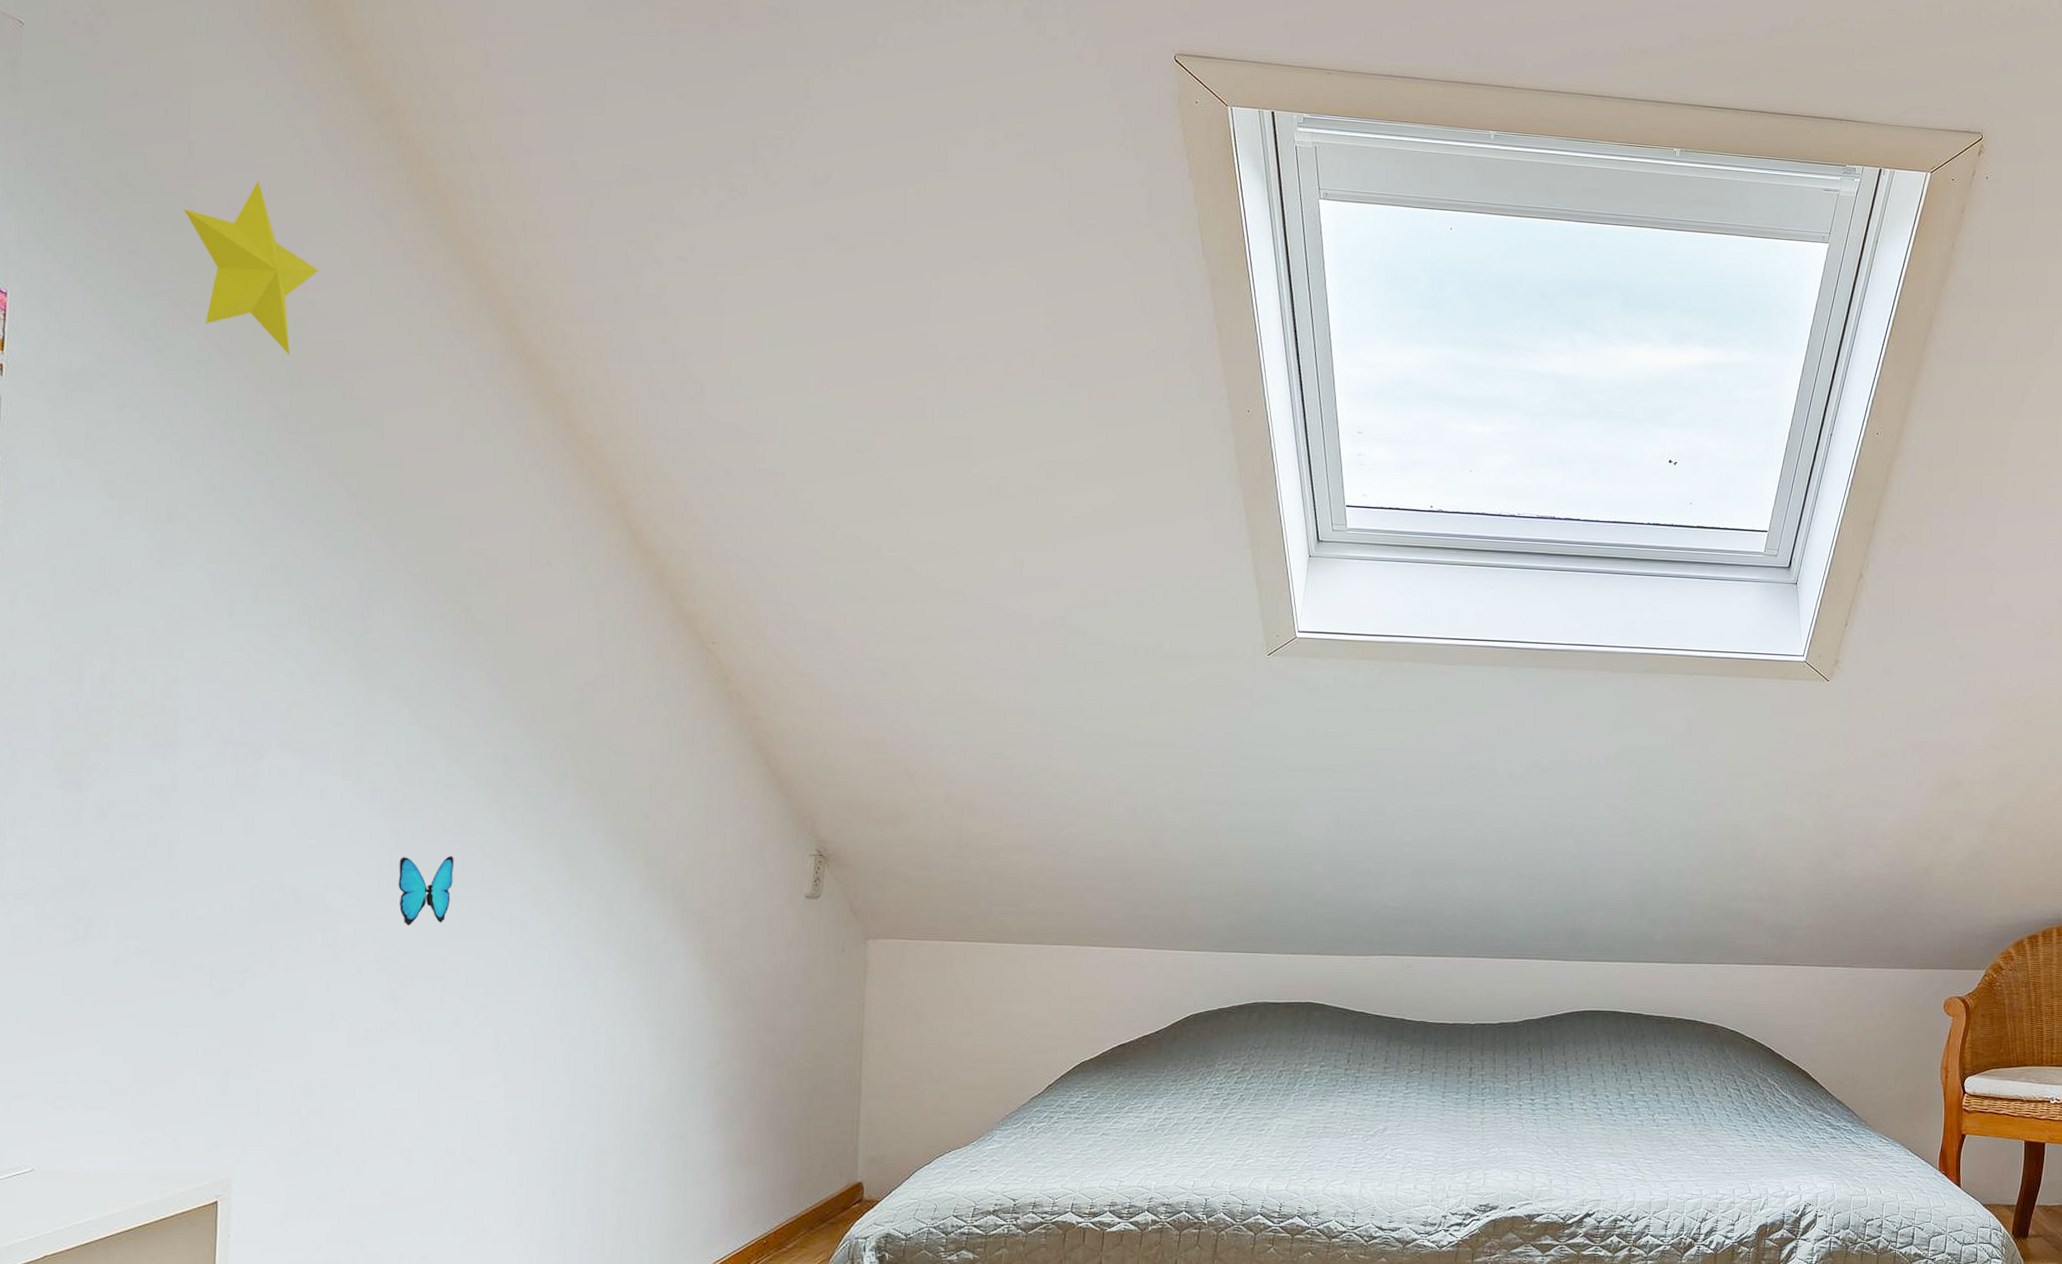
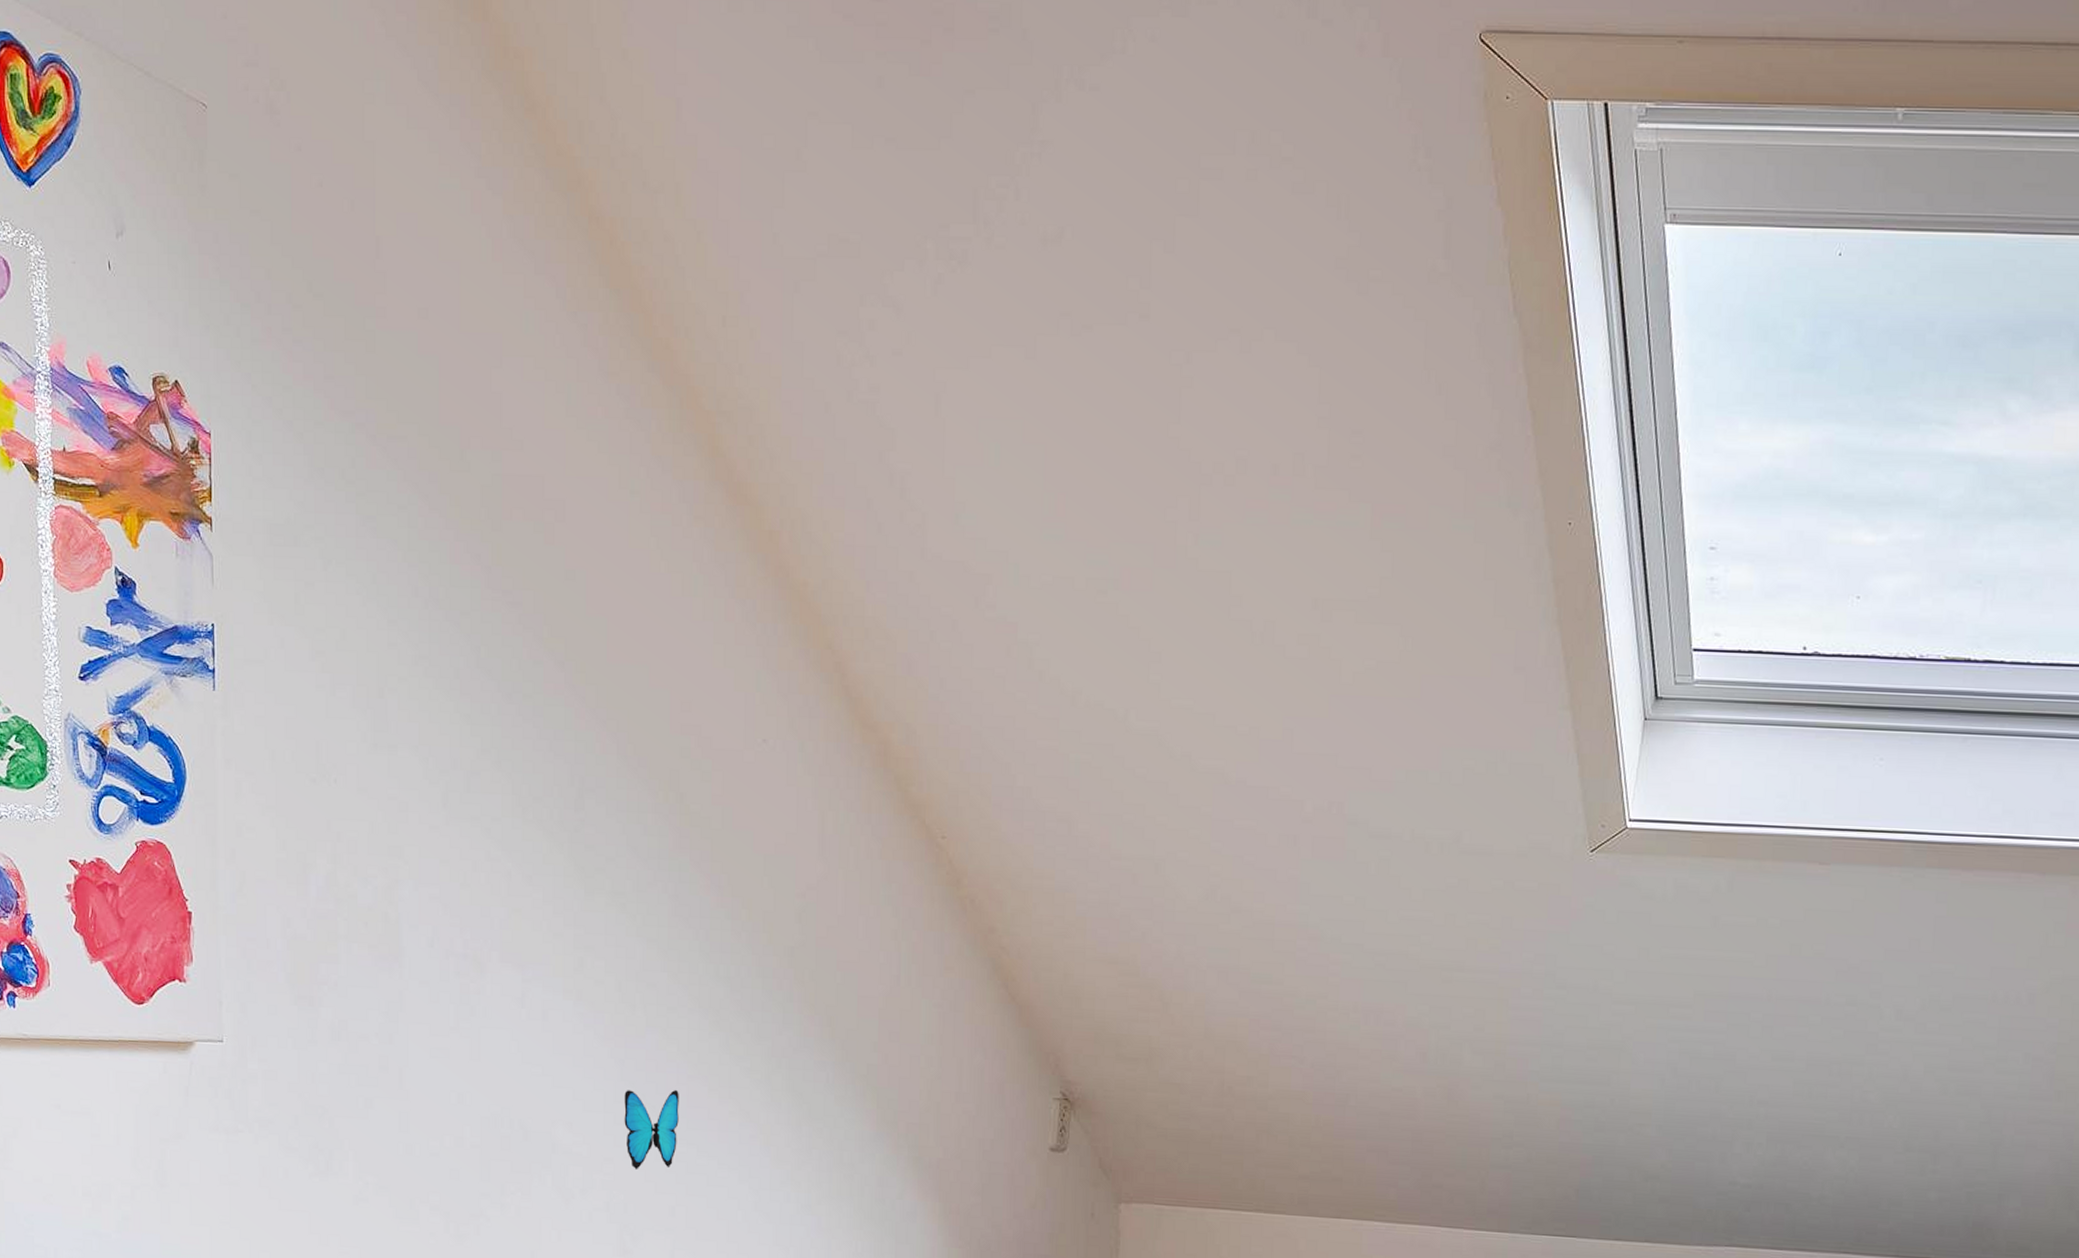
decorative star: present [183,180,320,355] -> none [374,282,514,495]

